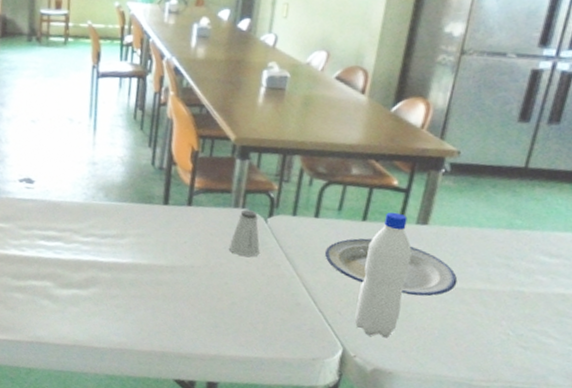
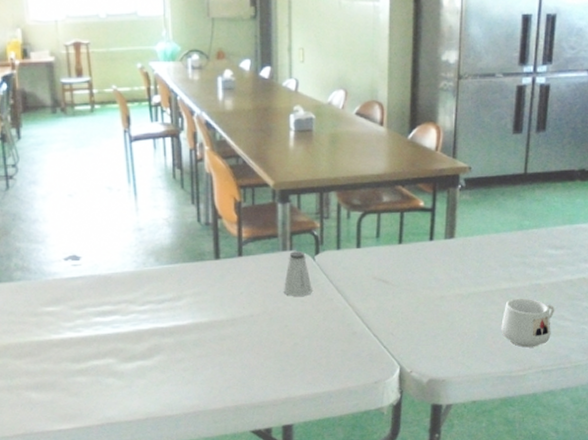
plate: present [324,238,458,297] -> none [370,259,486,306]
water bottle: present [354,212,412,338] -> none [406,231,445,350]
mug: none [467,301,538,360] -> present [501,298,555,348]

